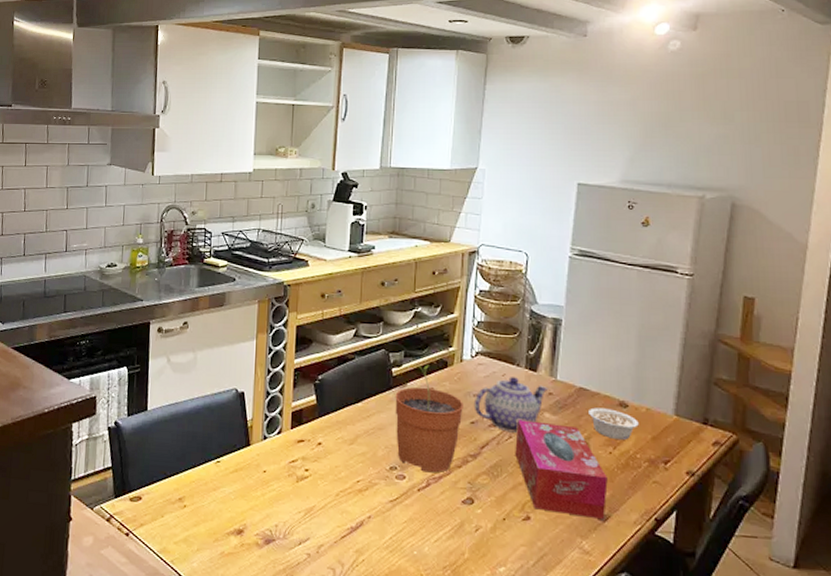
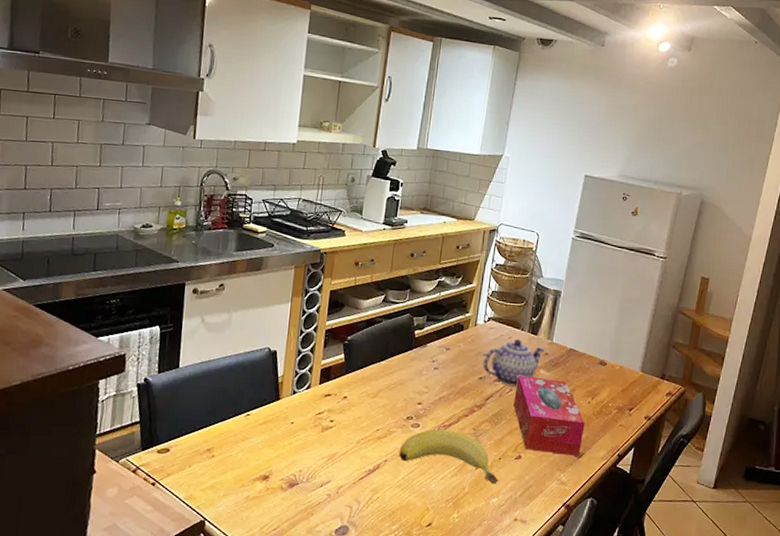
banana: none [385,482,505,550] -> present [399,429,499,484]
plant pot: present [395,364,463,473] -> none [414,328,474,422]
legume: present [589,407,639,440] -> none [575,365,613,392]

